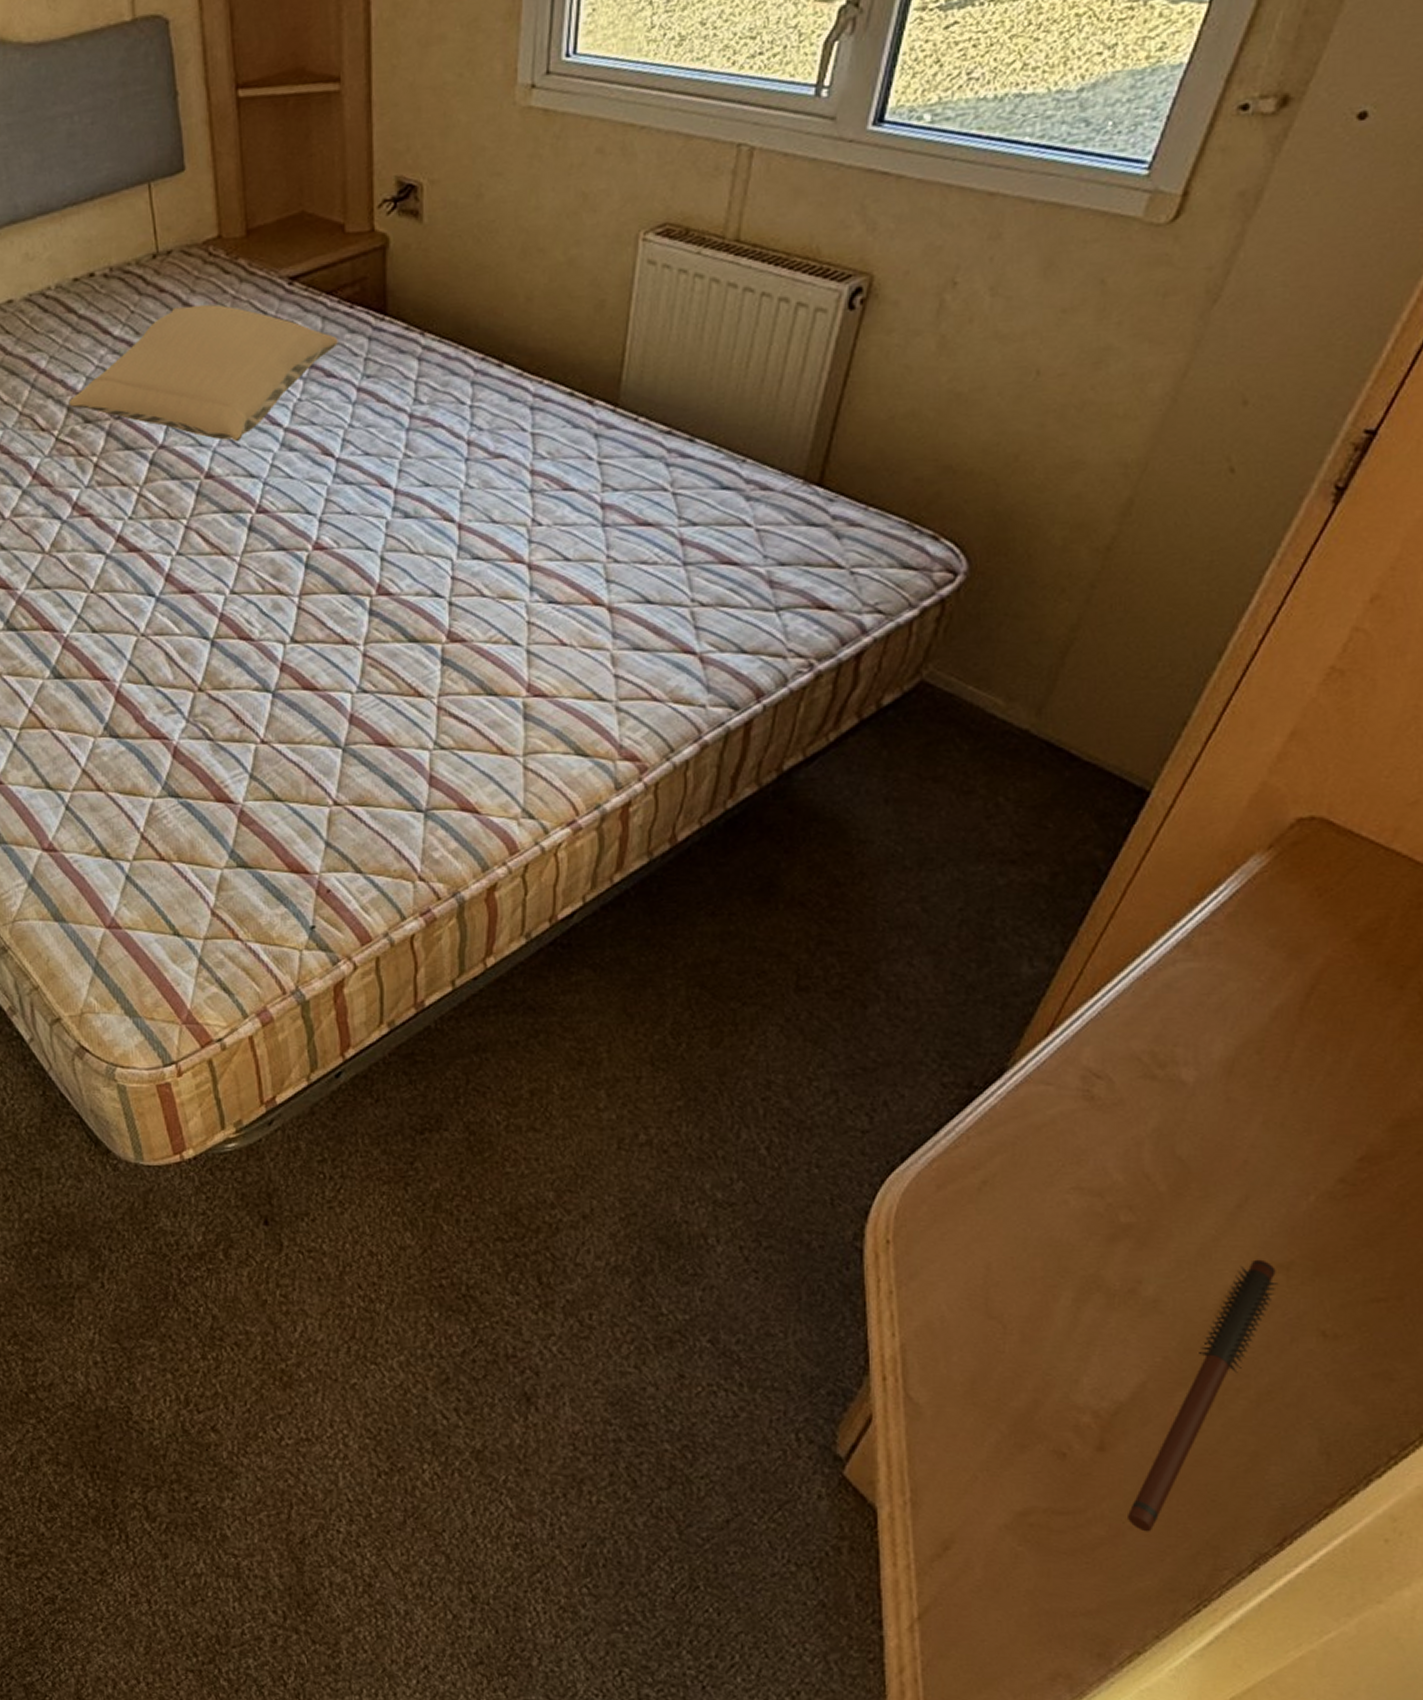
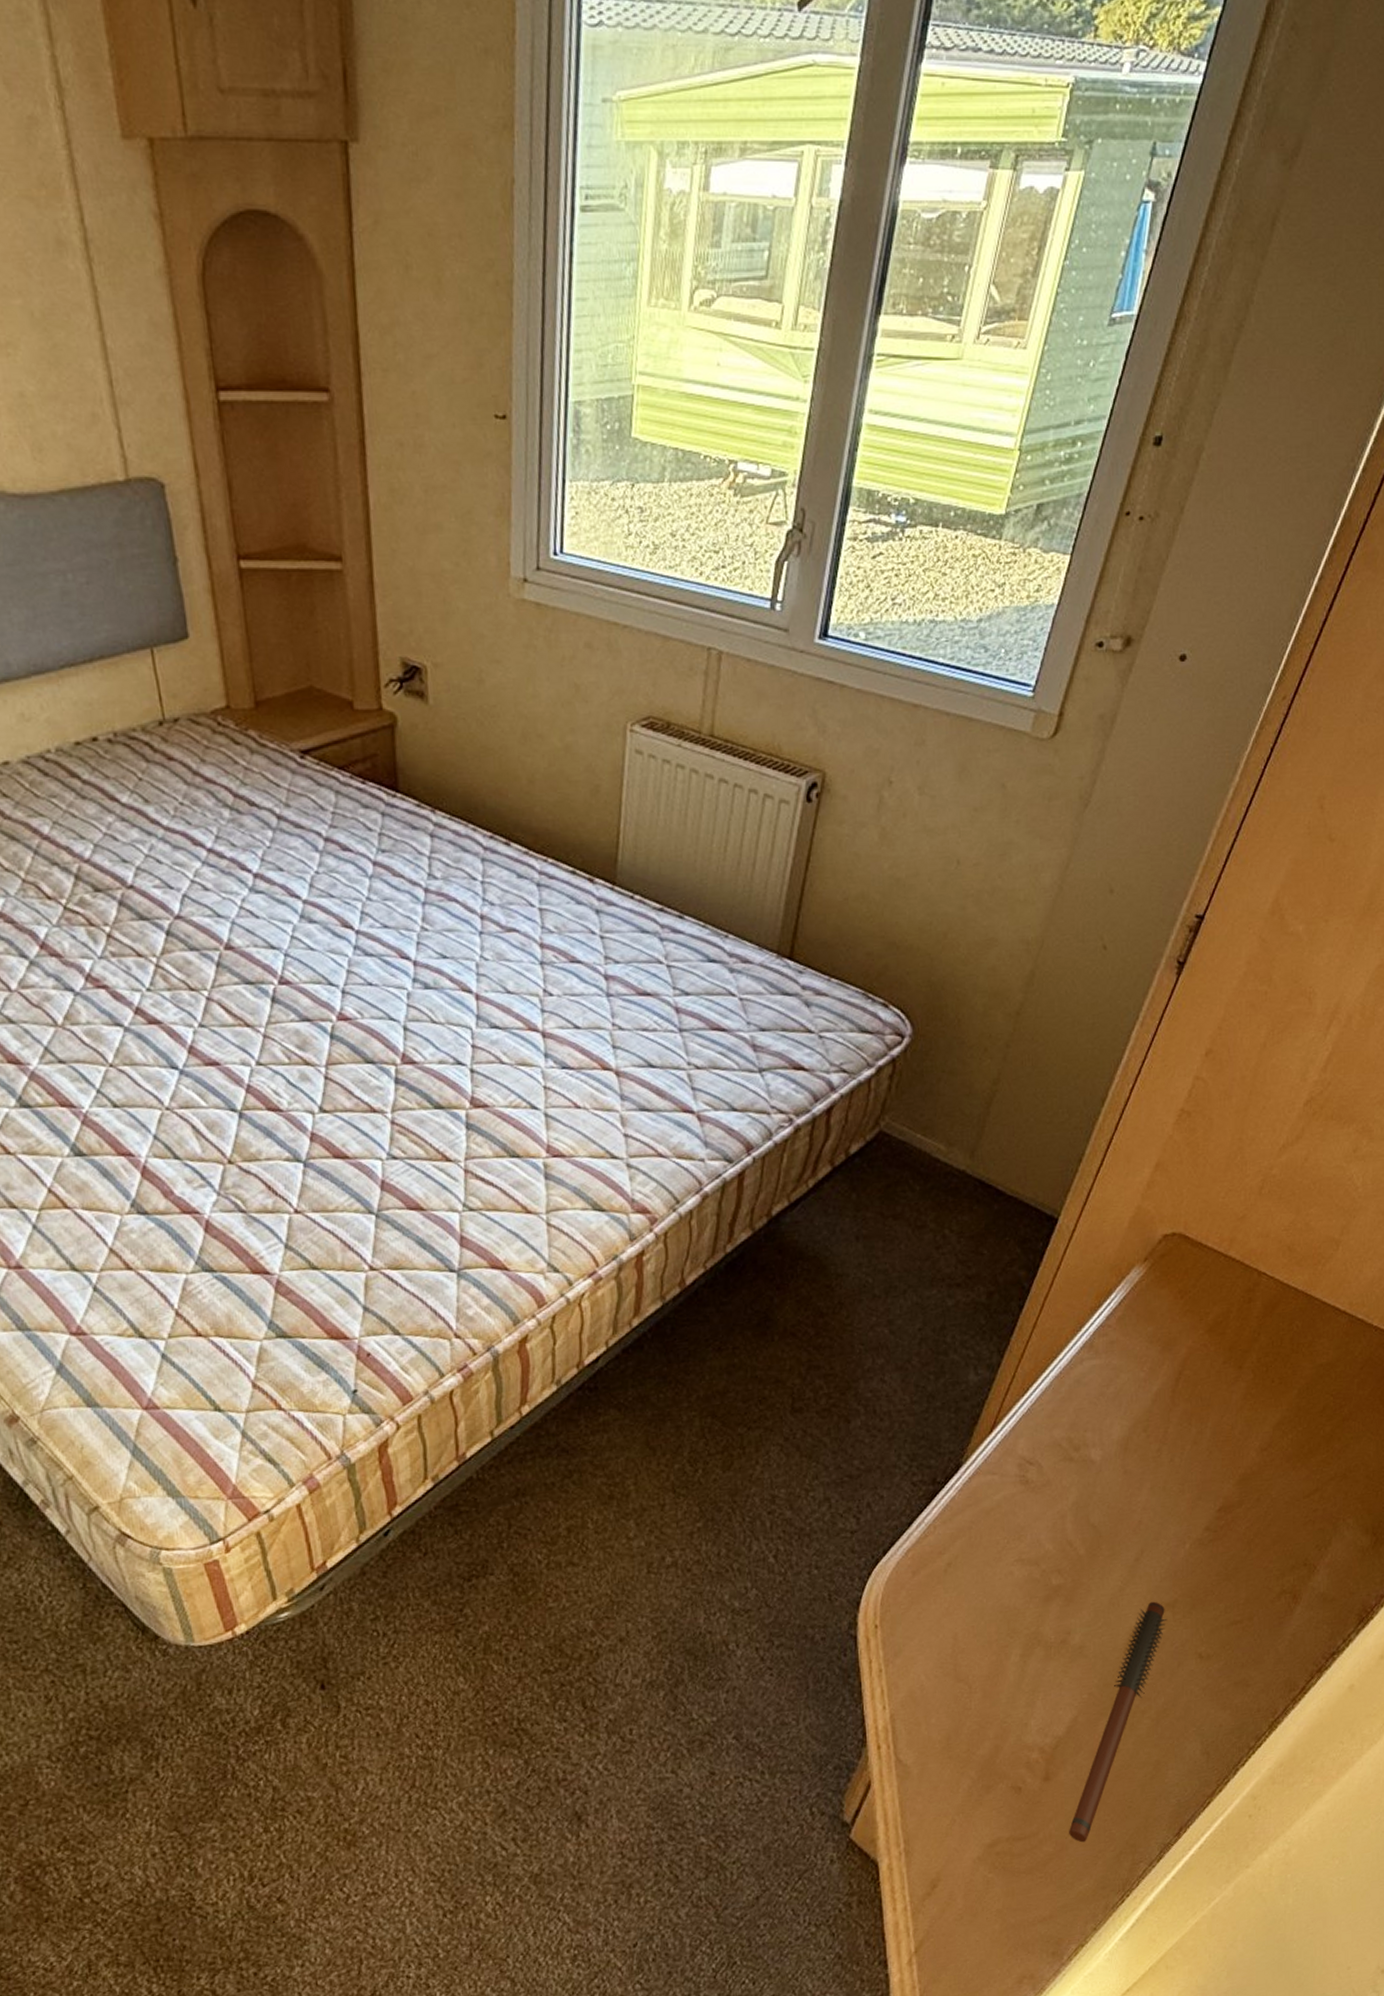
pillow: present [68,304,338,442] -> none [76,774,352,914]

